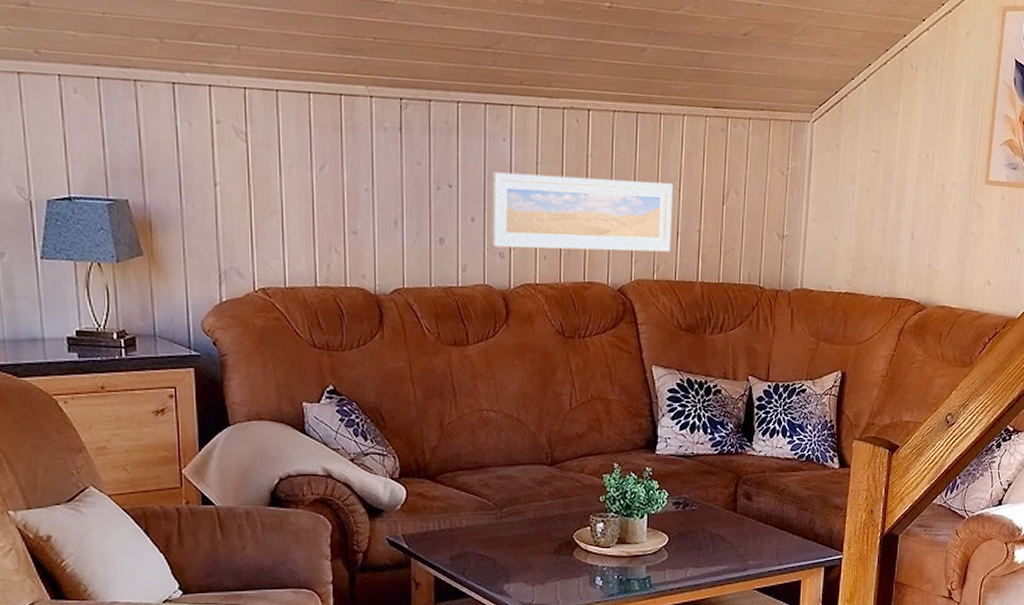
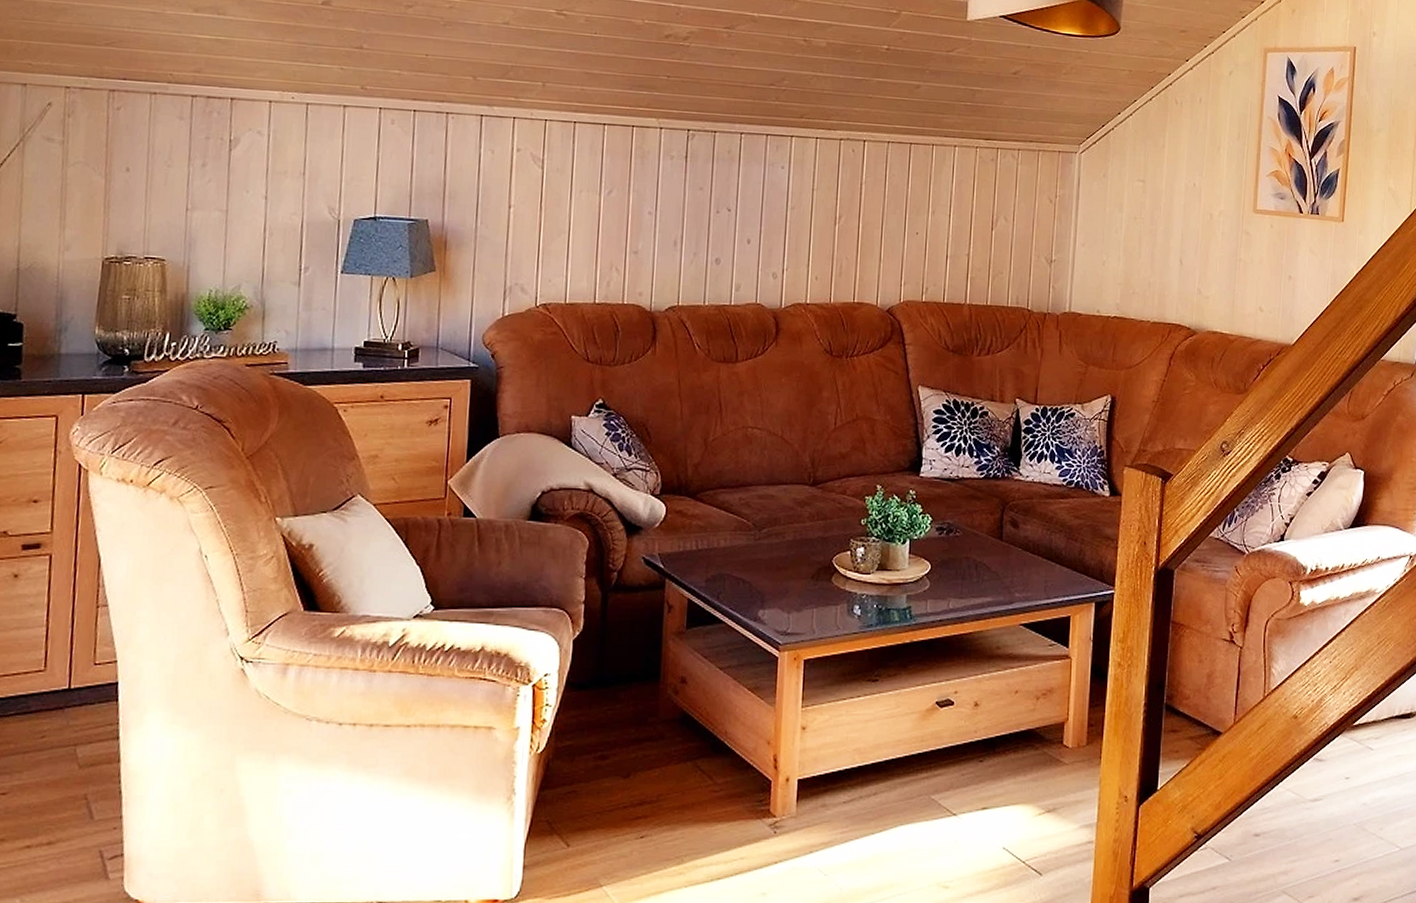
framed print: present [491,172,673,252] -> none [765,197,943,275]

